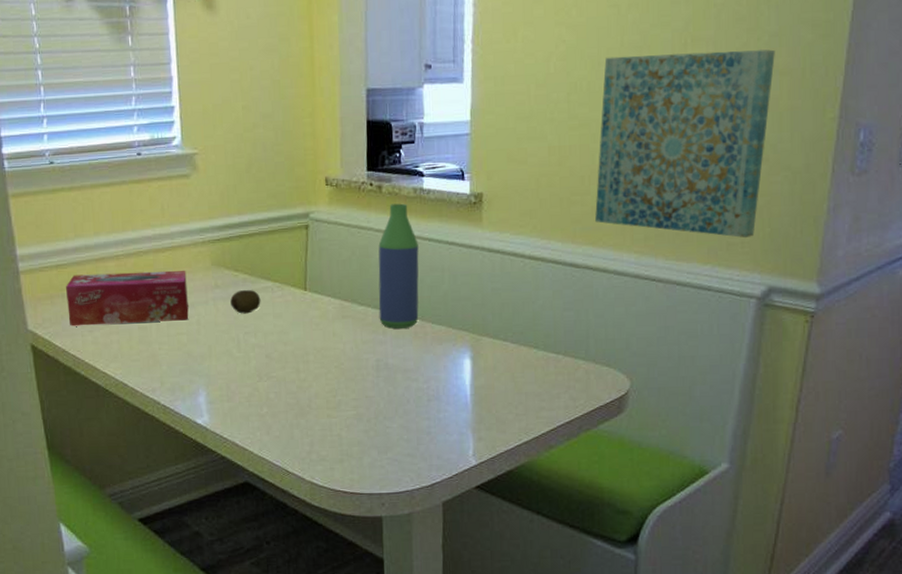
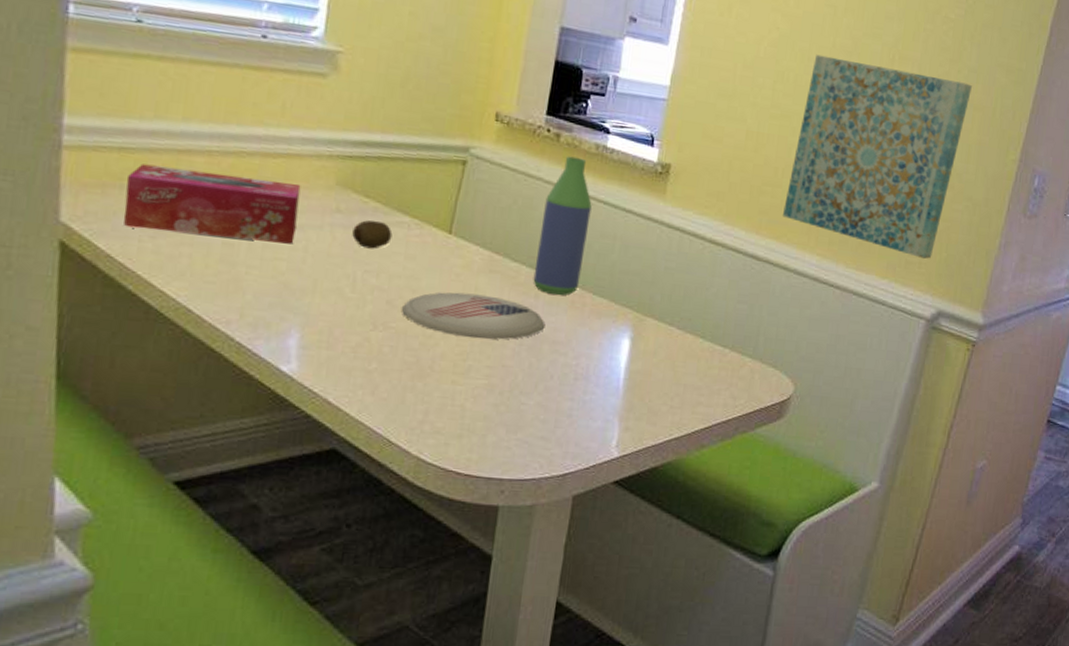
plate: none [277,338,396,377] -> present [401,292,546,340]

